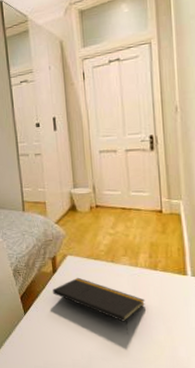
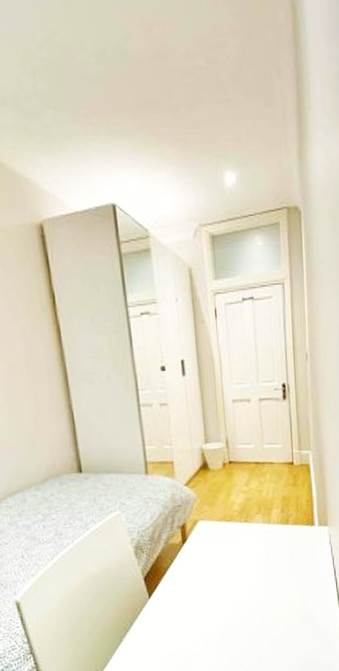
notepad: present [53,277,145,334] -> none [182,544,277,596]

